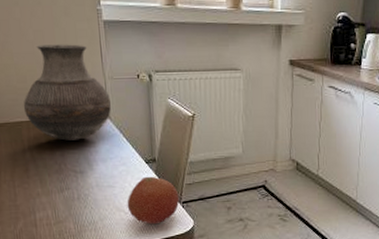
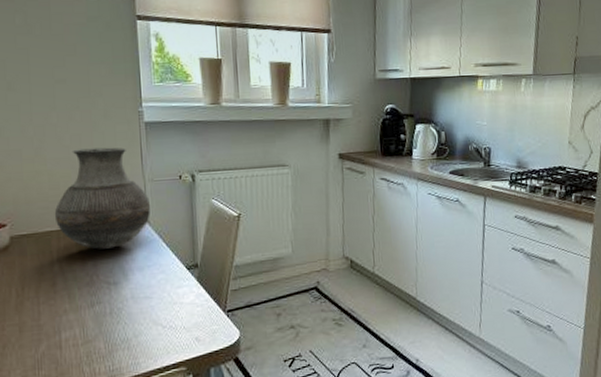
fruit: present [127,176,180,225] -> none [165,283,224,339]

